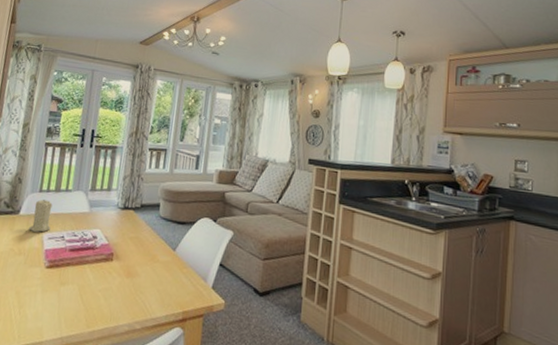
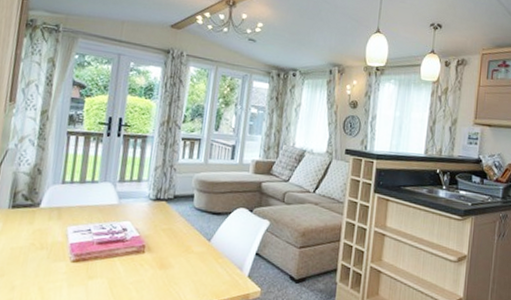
candle: present [29,199,53,233] -> none [51,191,78,226]

